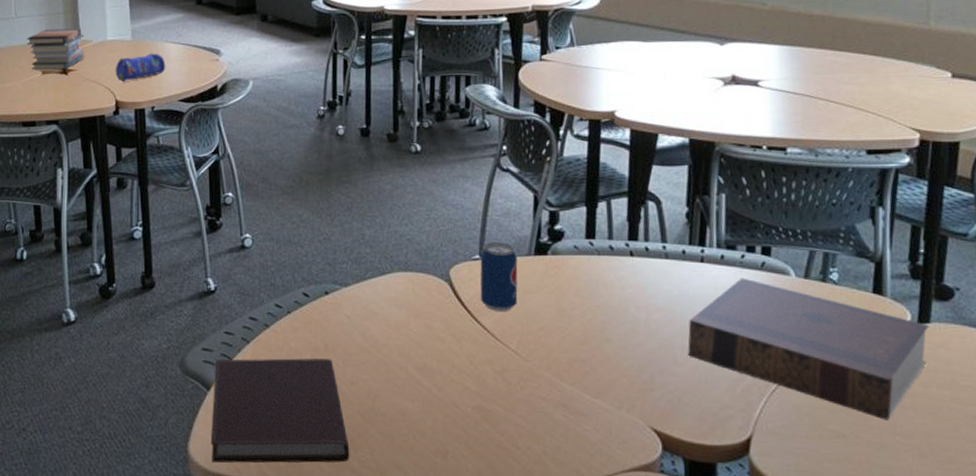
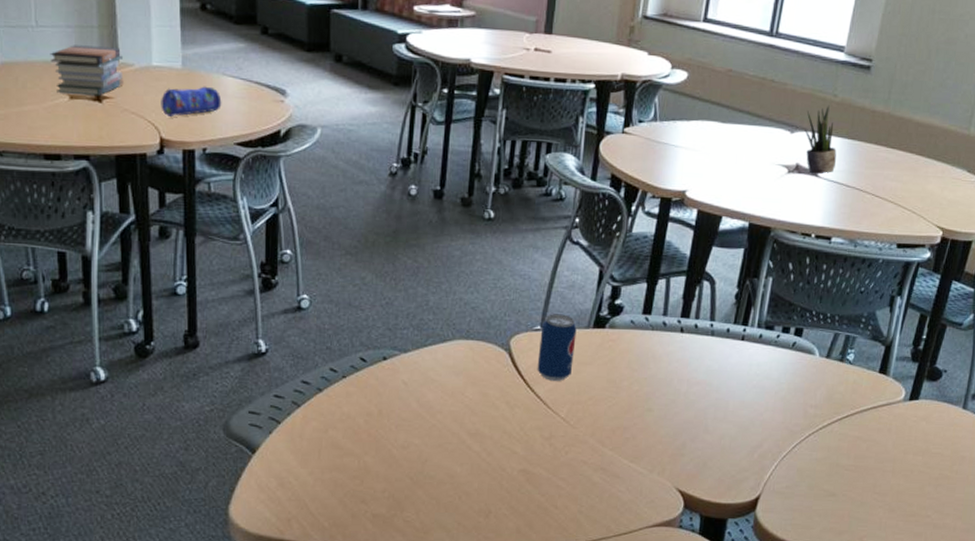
notebook: present [210,358,350,463] -> none [253,422,396,525]
book: present [687,278,929,420] -> none [718,356,917,482]
potted plant: none [734,14,777,84] -> present [805,105,837,175]

